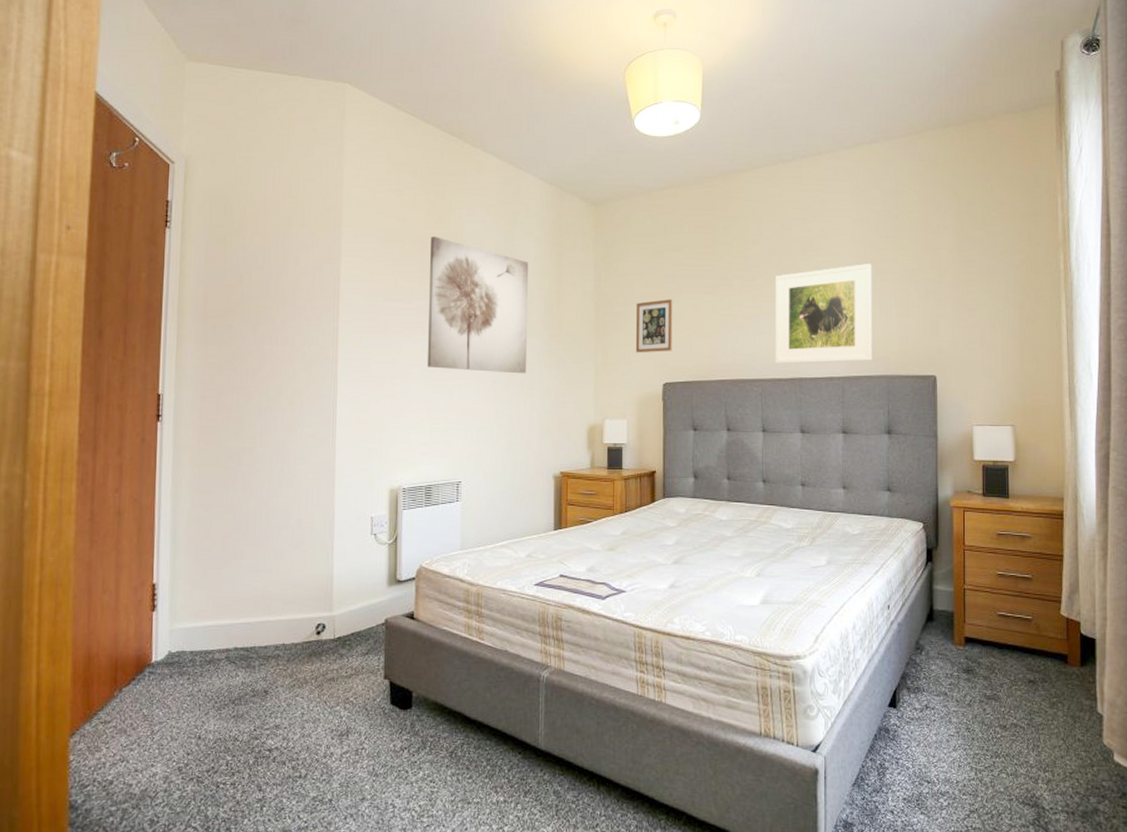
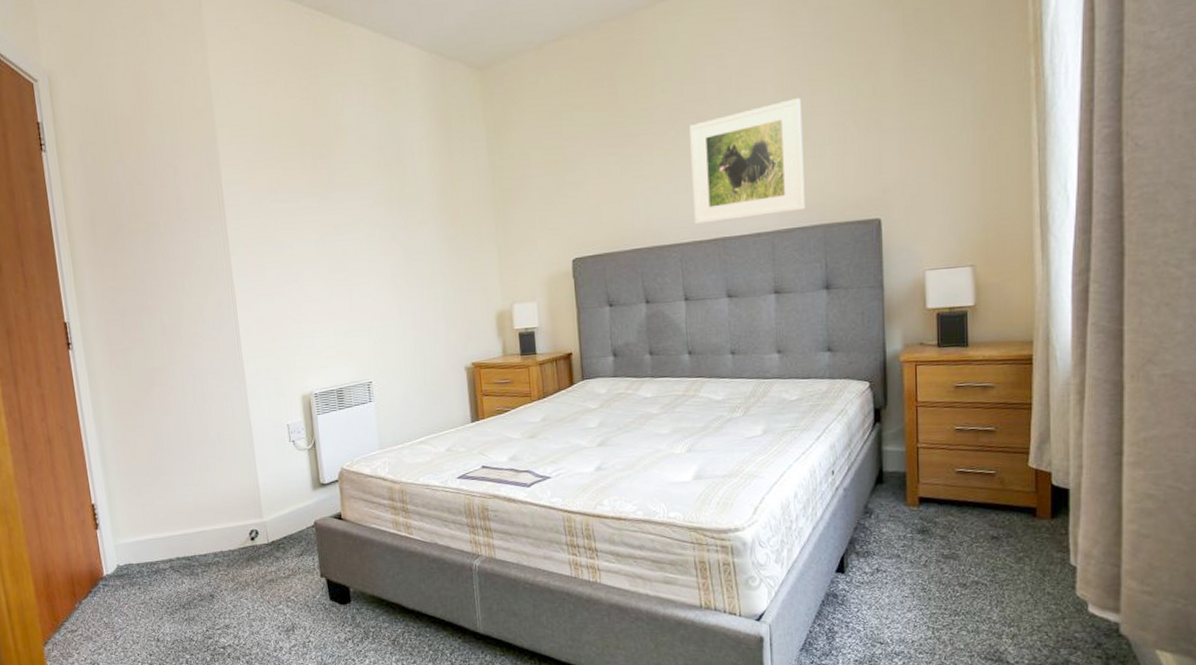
wall art: present [427,236,529,374] -> none [309,127,427,269]
picture frame: present [635,299,673,353] -> none [535,166,580,230]

